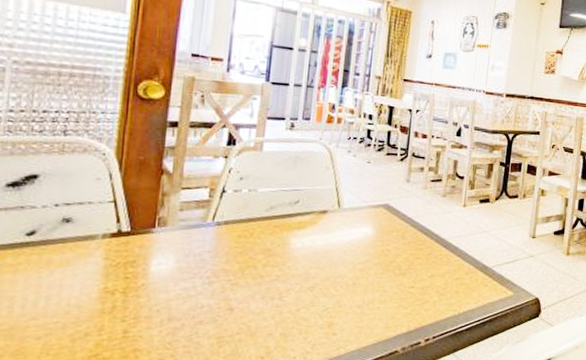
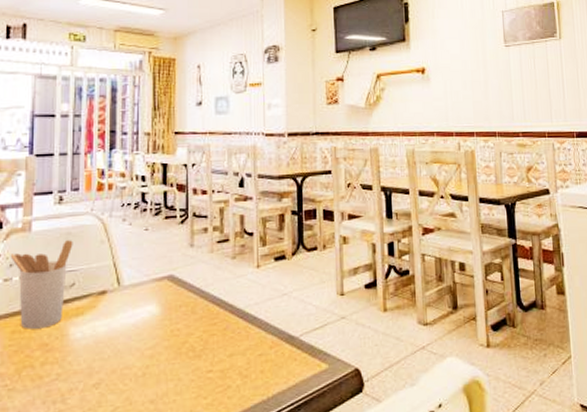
utensil holder: none [241,163,301,236] -> present [10,240,73,329]

